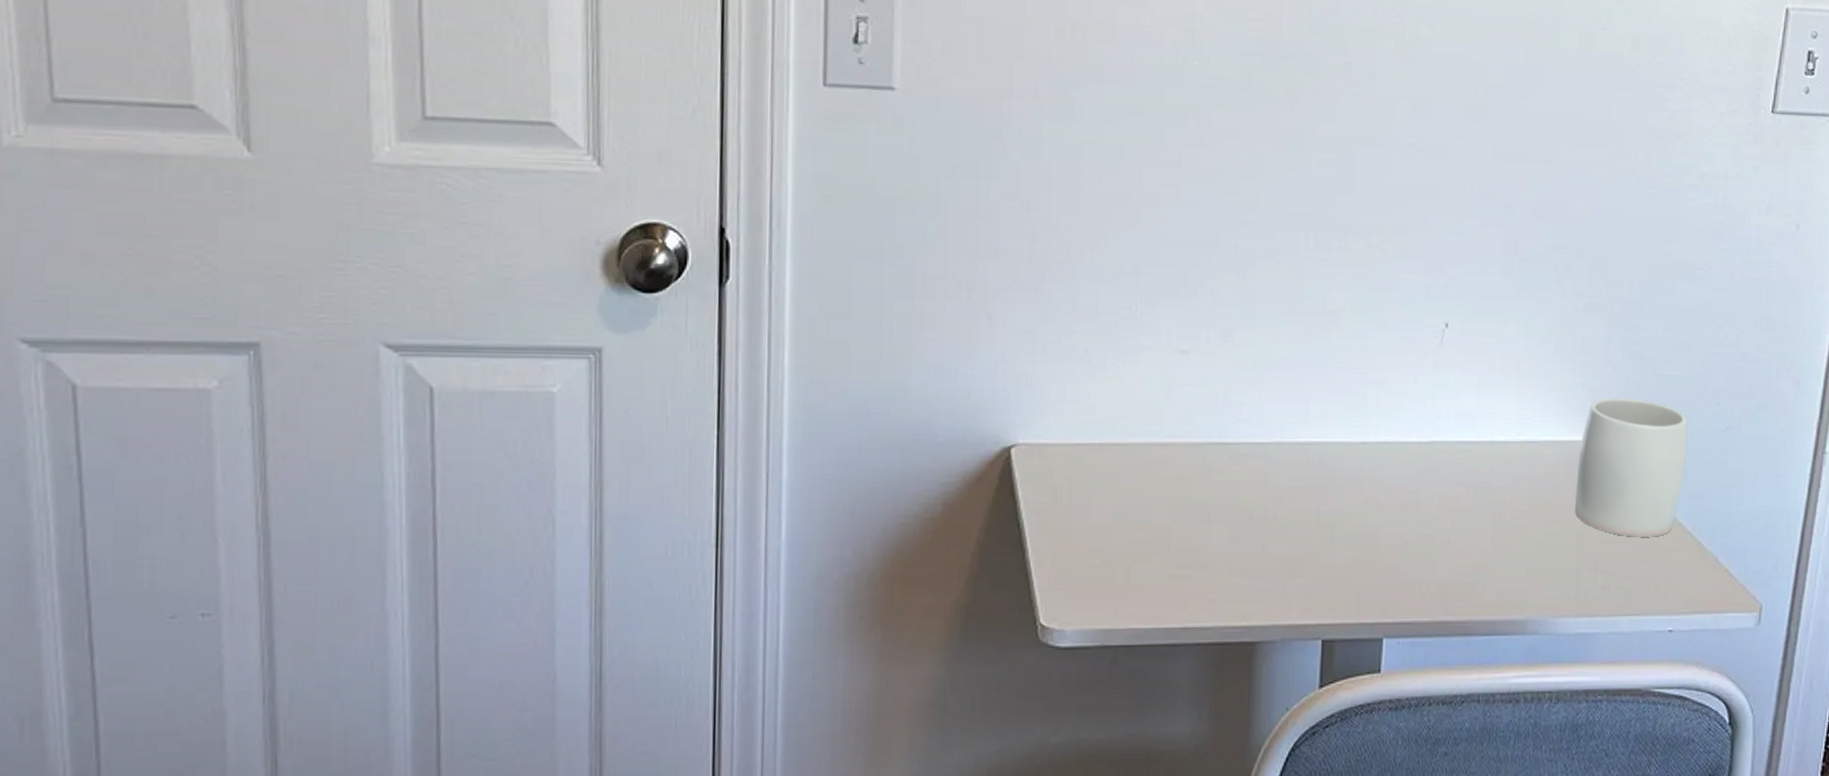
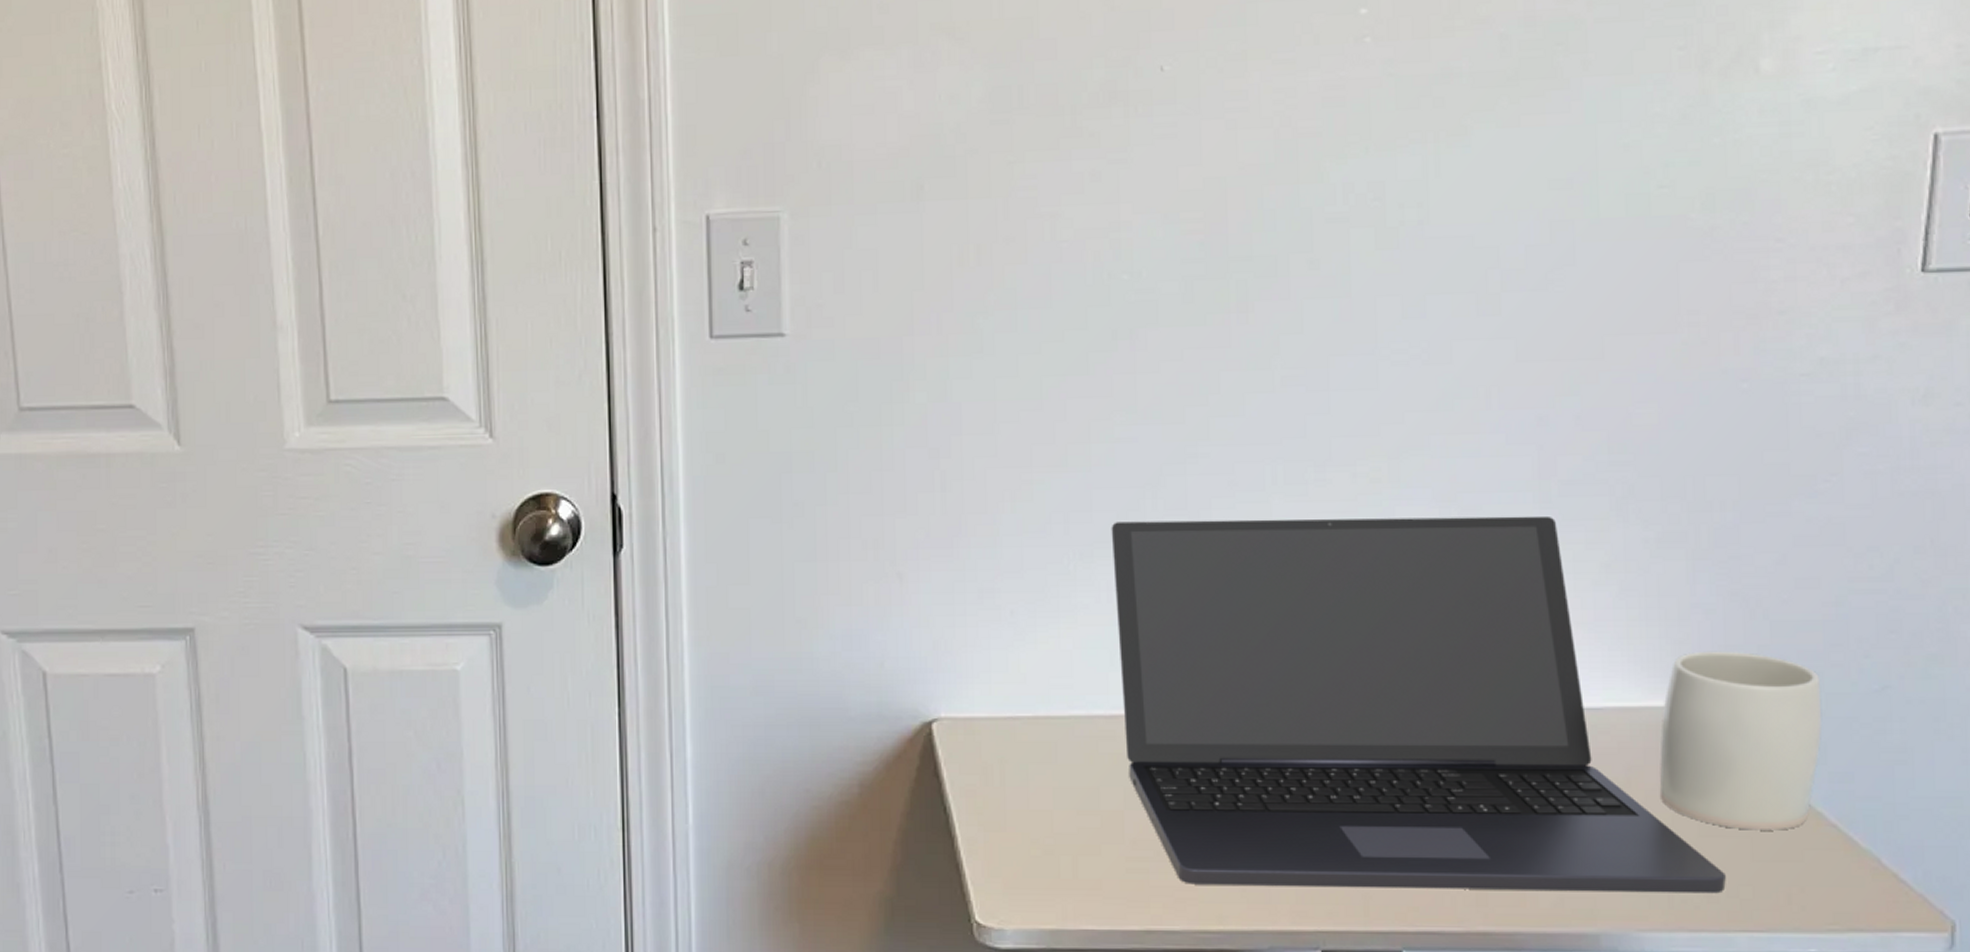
laptop: none [1173,275,1616,588] -> present [1111,515,1726,894]

